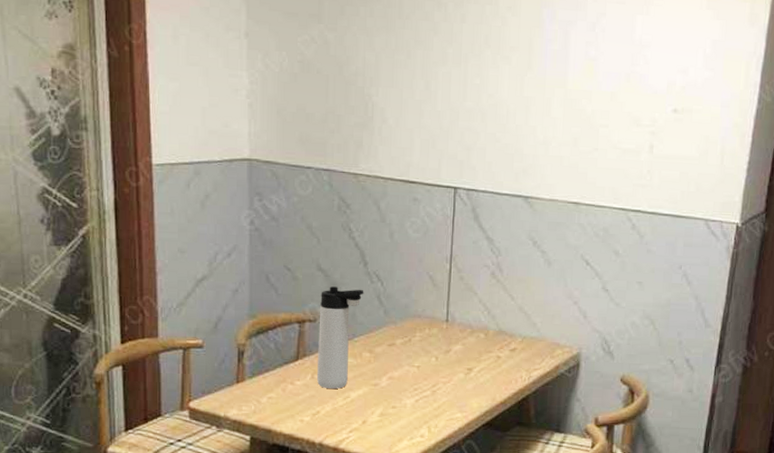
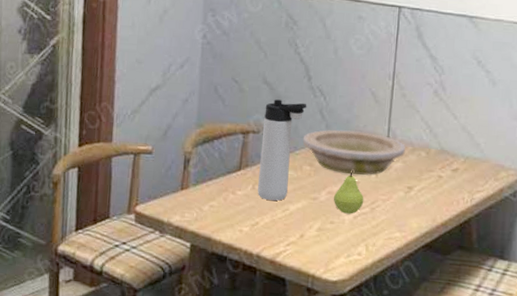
bowl: none [361,315,464,359] -> present [302,129,405,175]
fruit: none [394,355,425,398] -> present [333,170,364,214]

